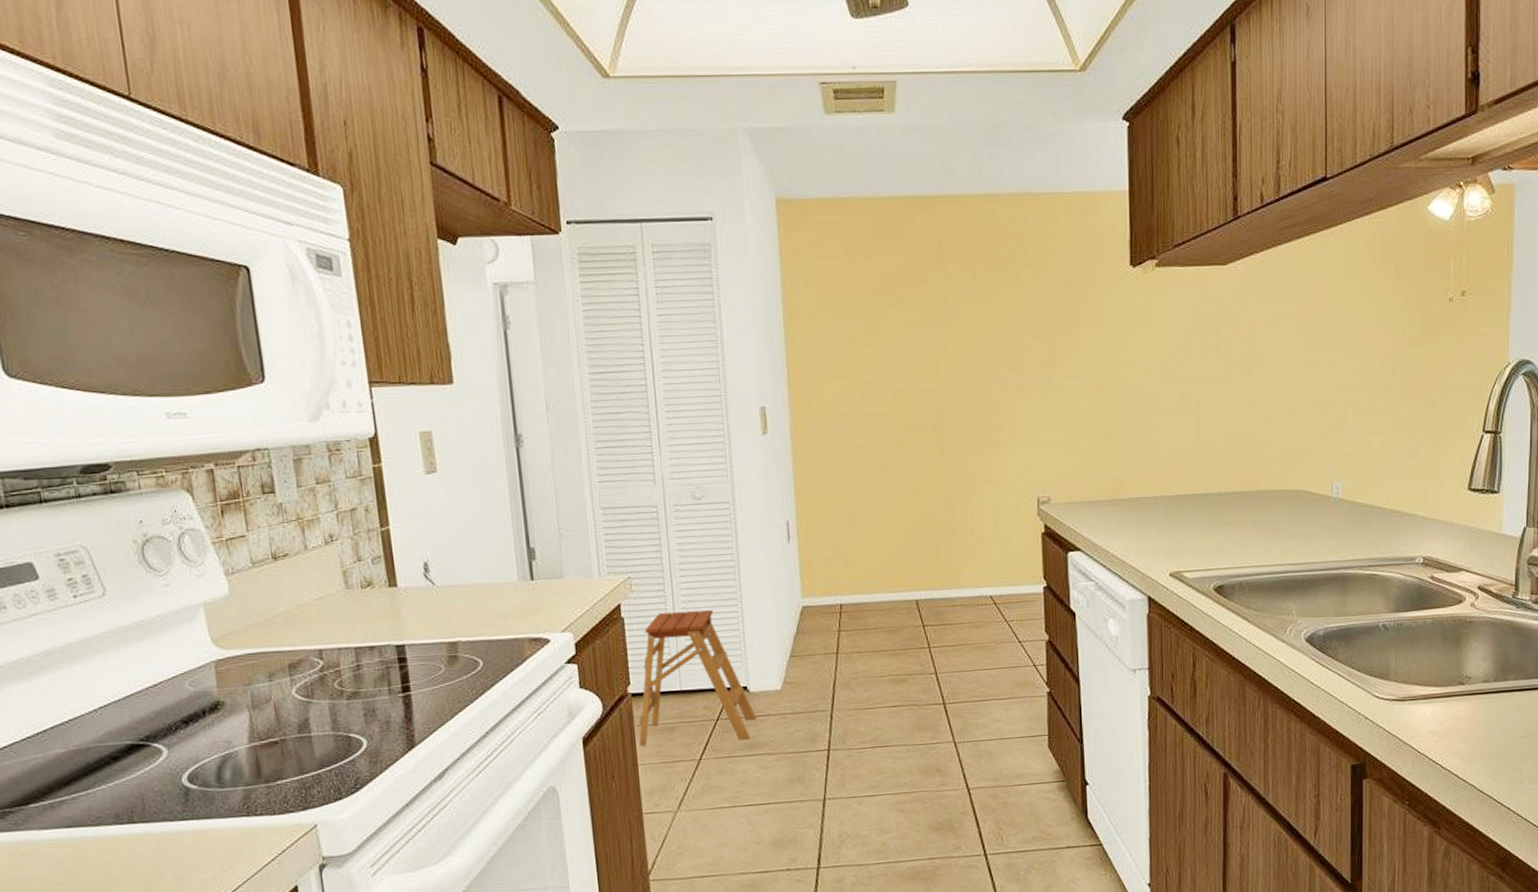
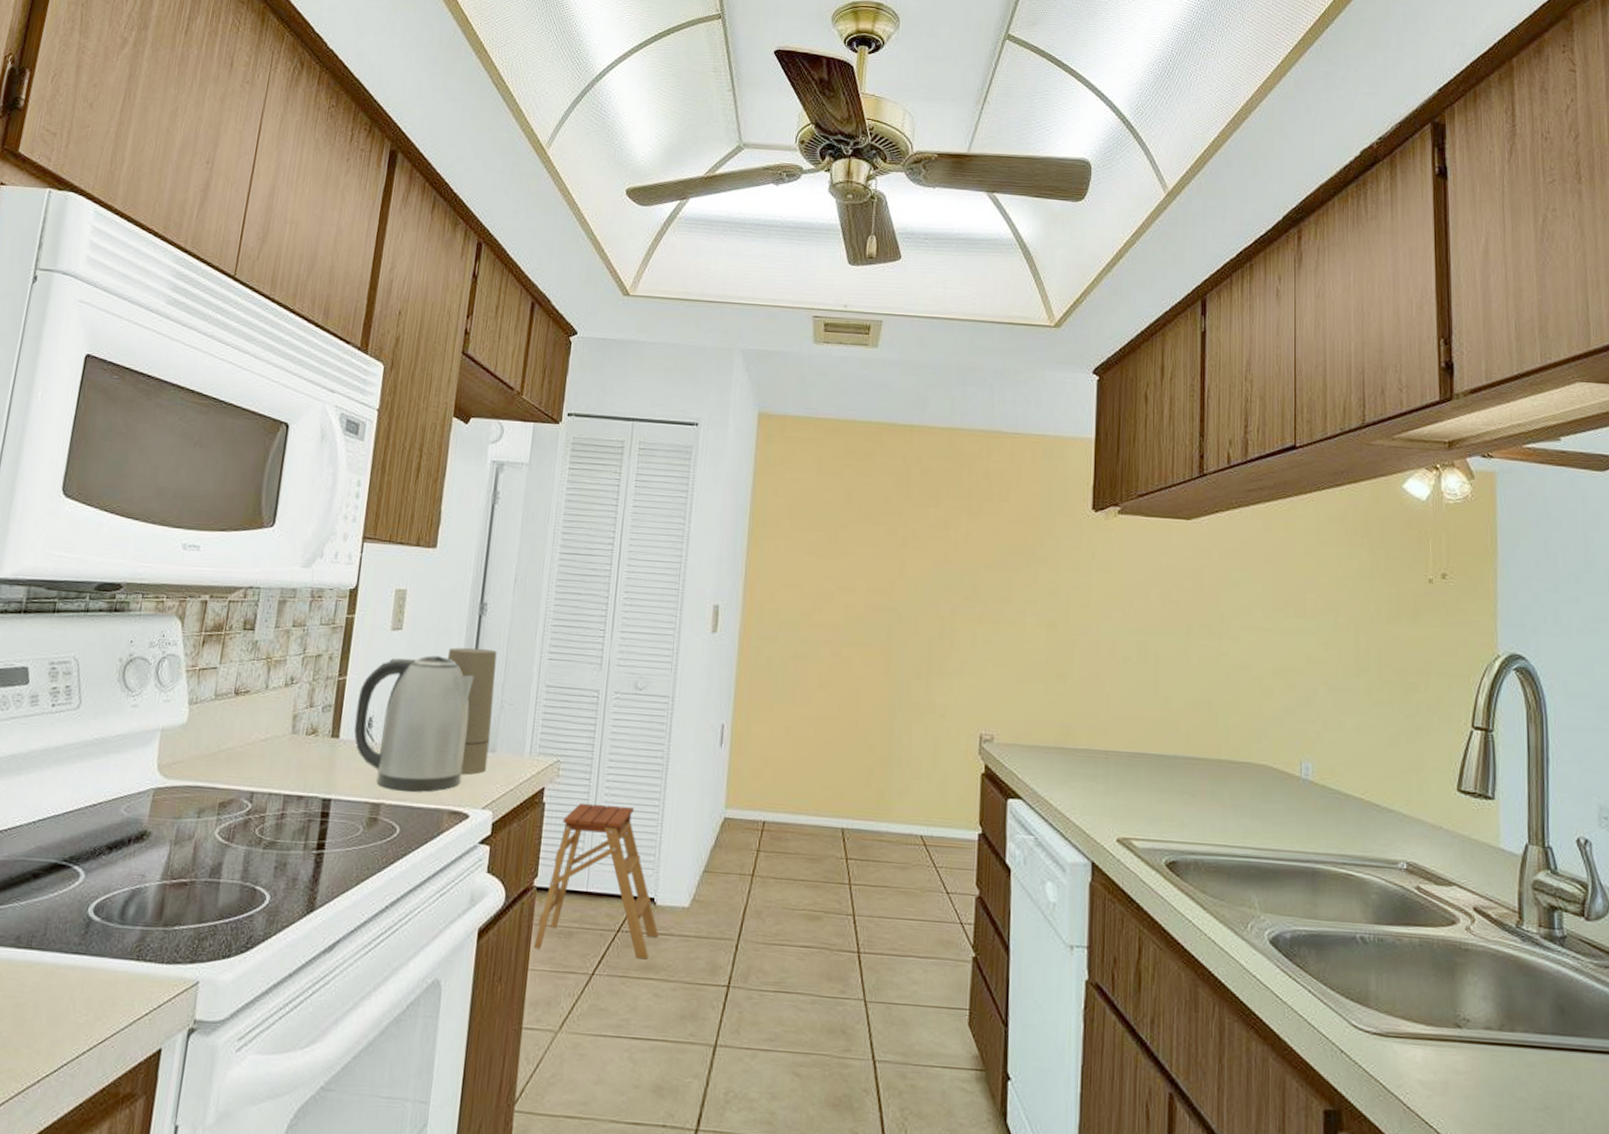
kettle: none [407,493,535,627] -> present [354,655,474,792]
canister: none [491,480,558,604] -> present [447,647,497,775]

